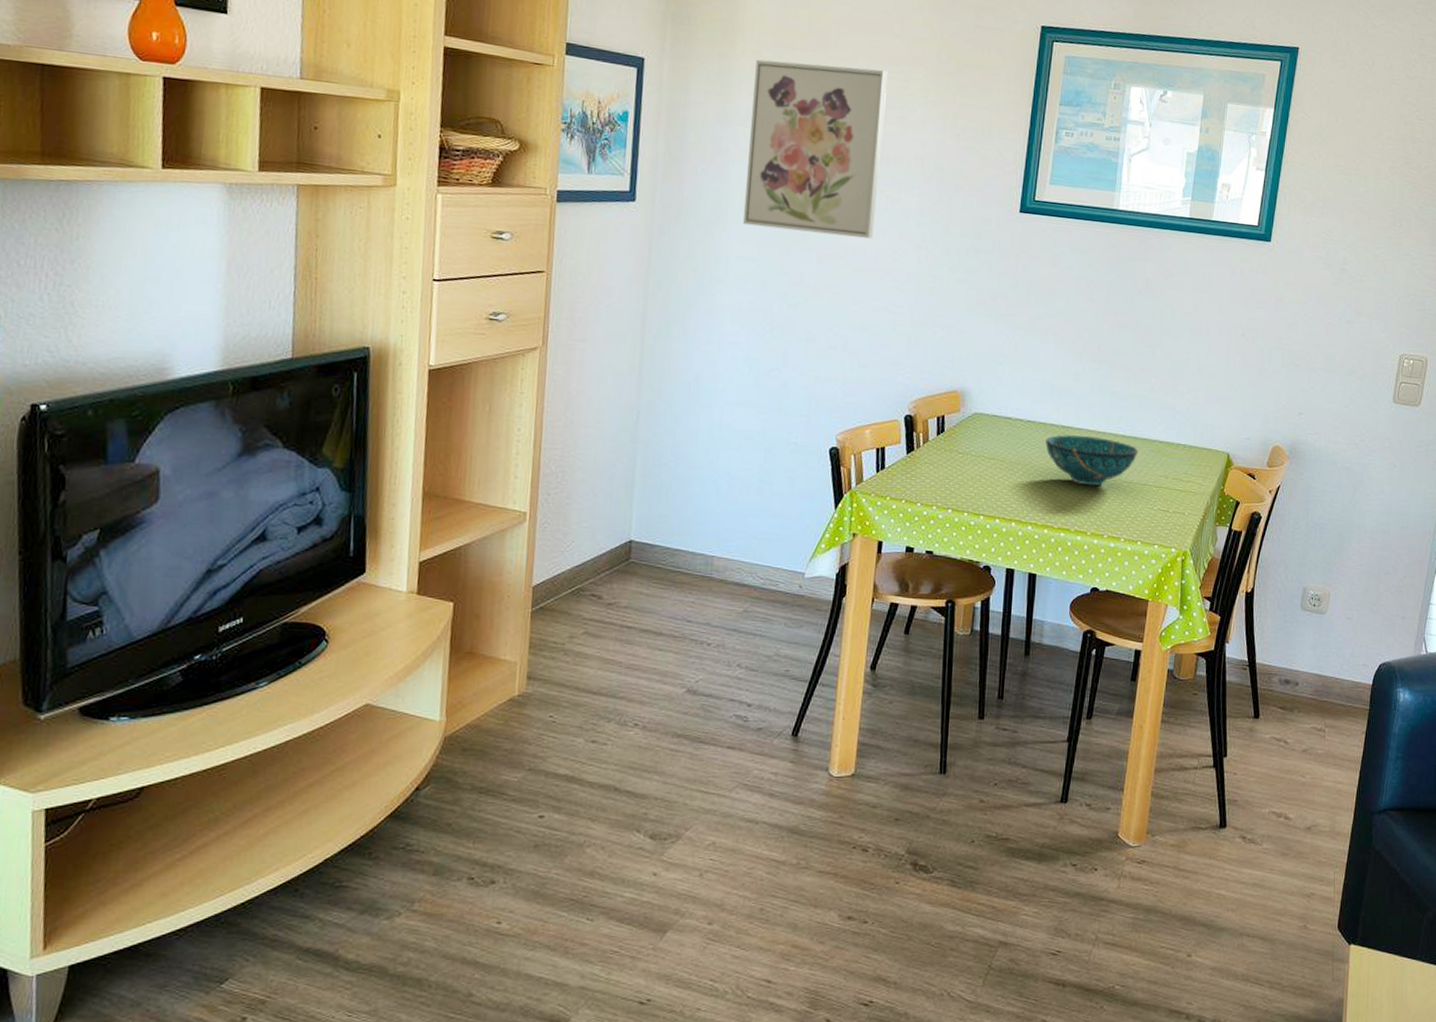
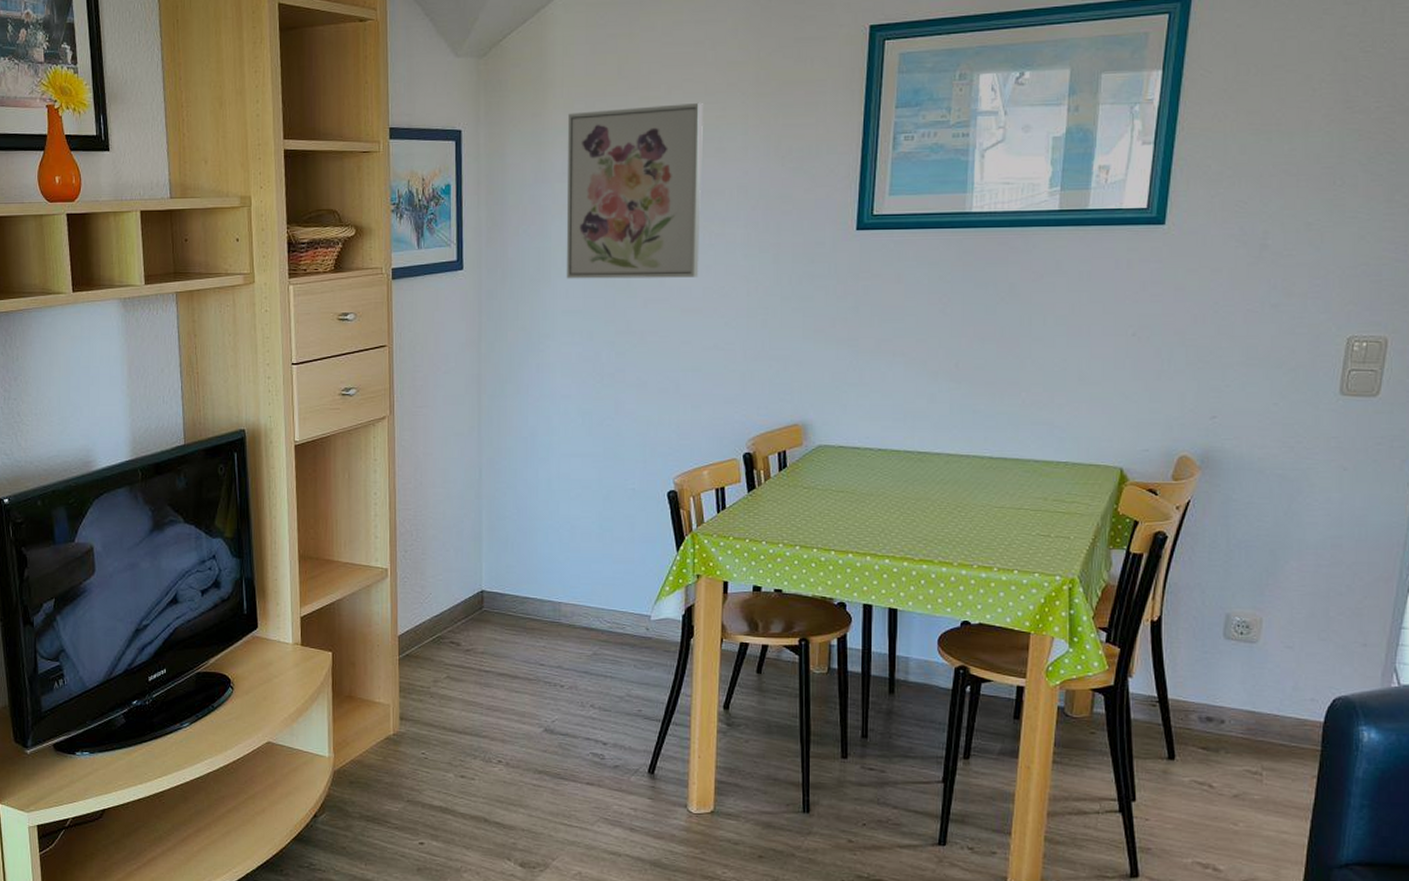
decorative bowl: present [1045,435,1139,486] -> none [900,461,1010,513]

